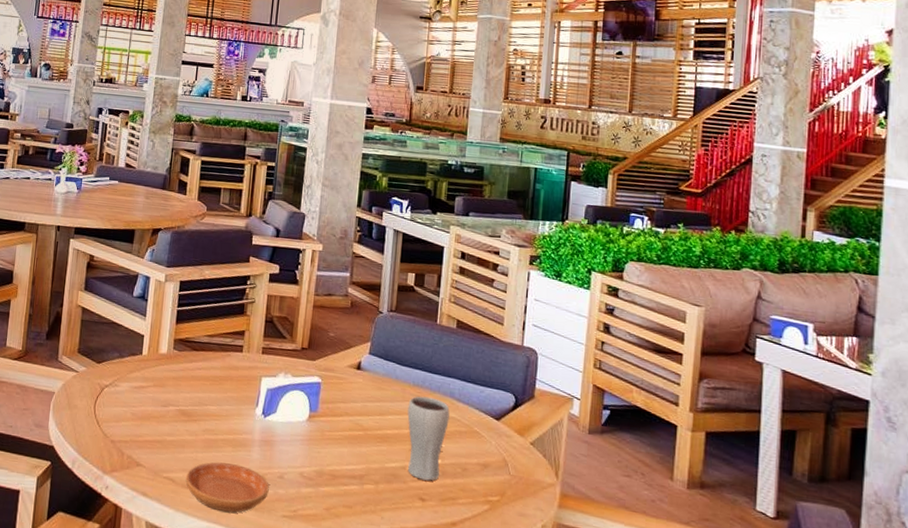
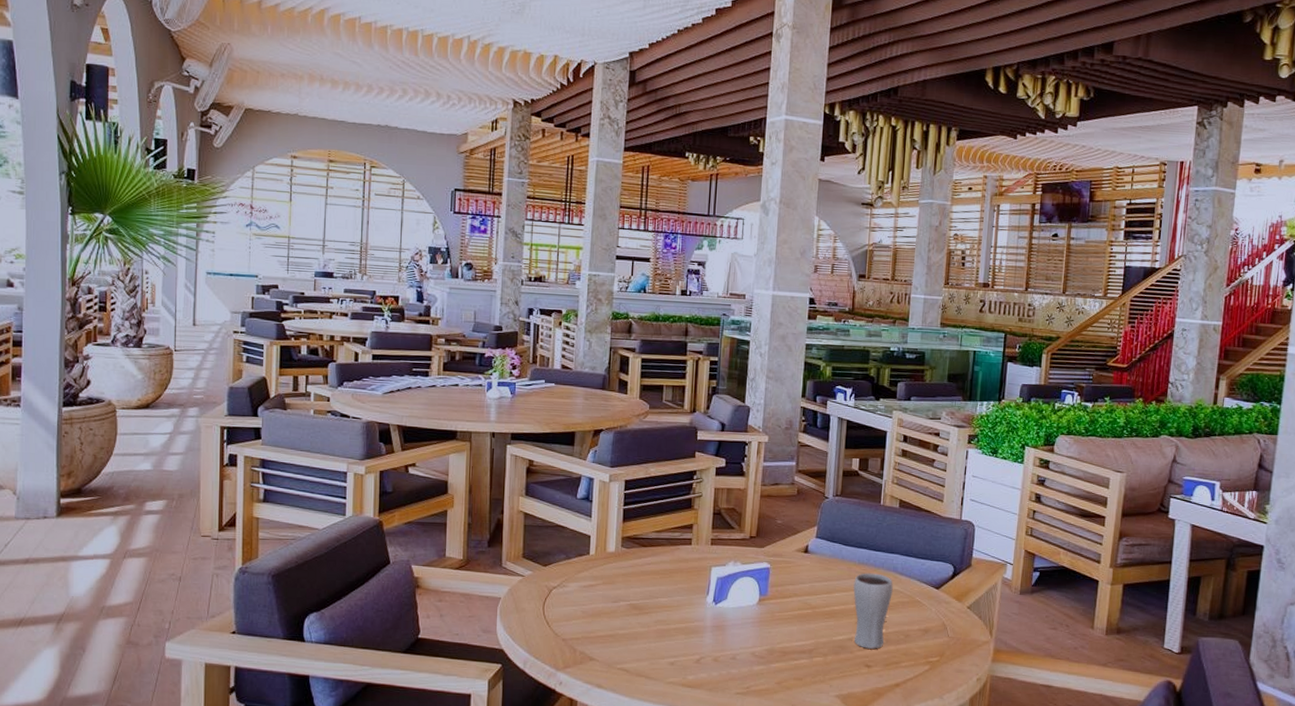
saucer: present [185,462,269,513] -> none [639,650,722,695]

